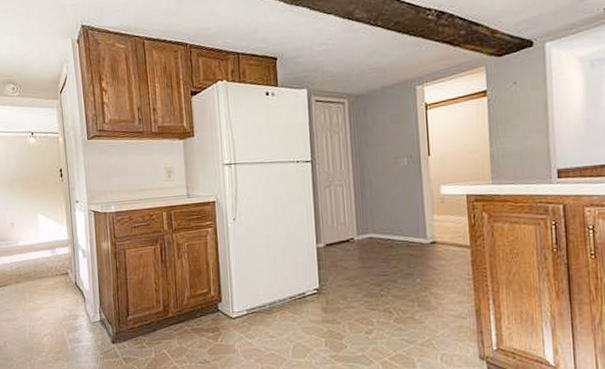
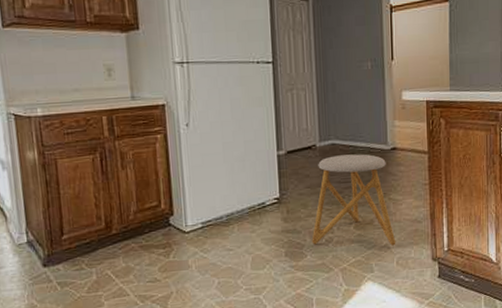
stool: none [351,247,439,342] -> present [311,154,396,246]

